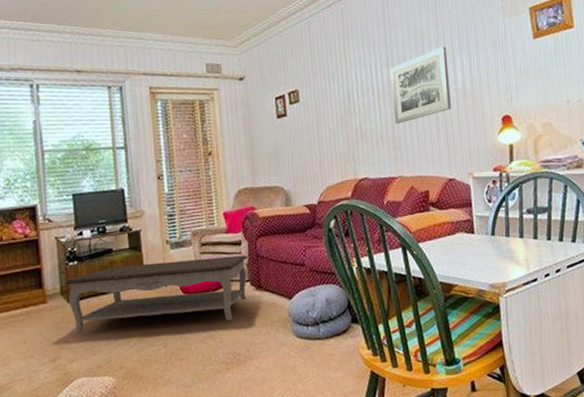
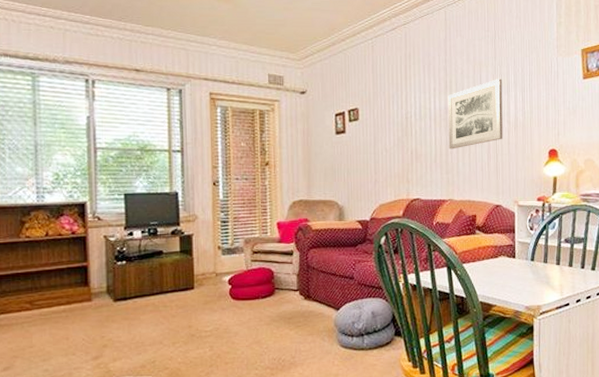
coffee table: present [64,255,248,335] -> none [111,265,298,334]

